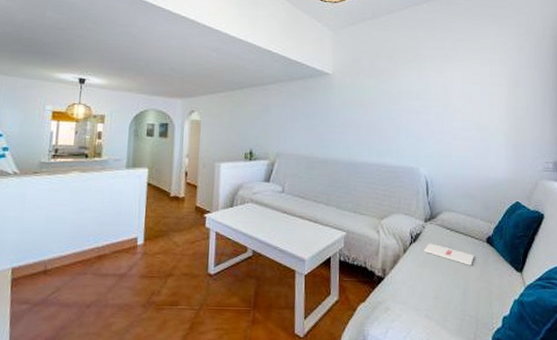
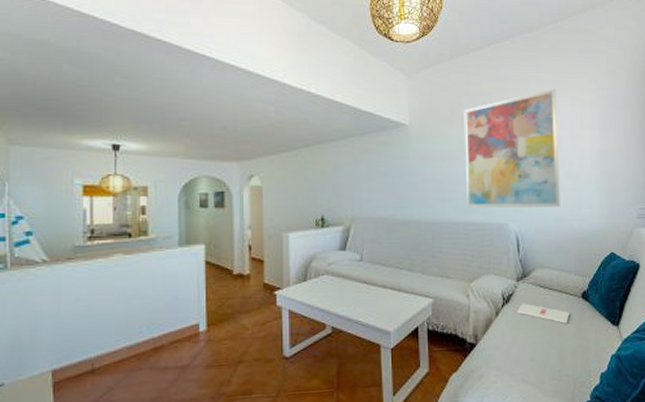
wall art: none [381,48,469,156] -> present [463,89,561,208]

